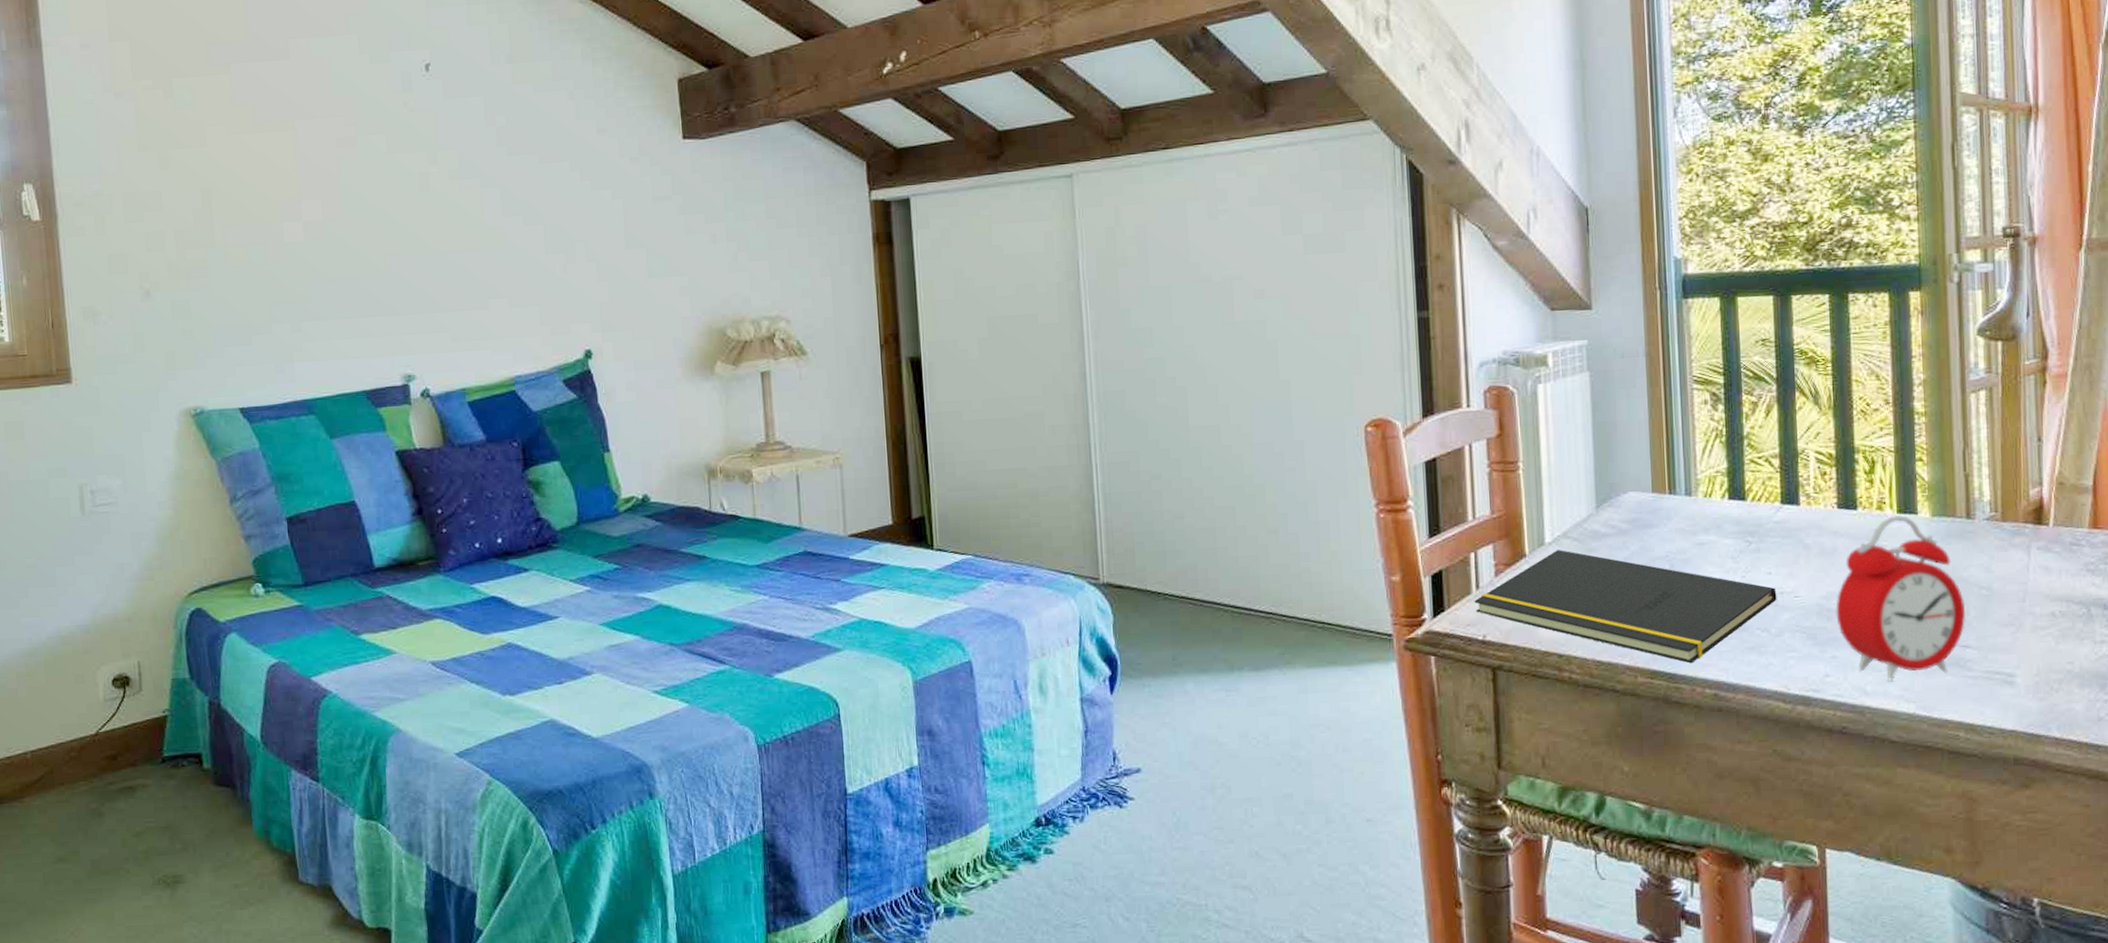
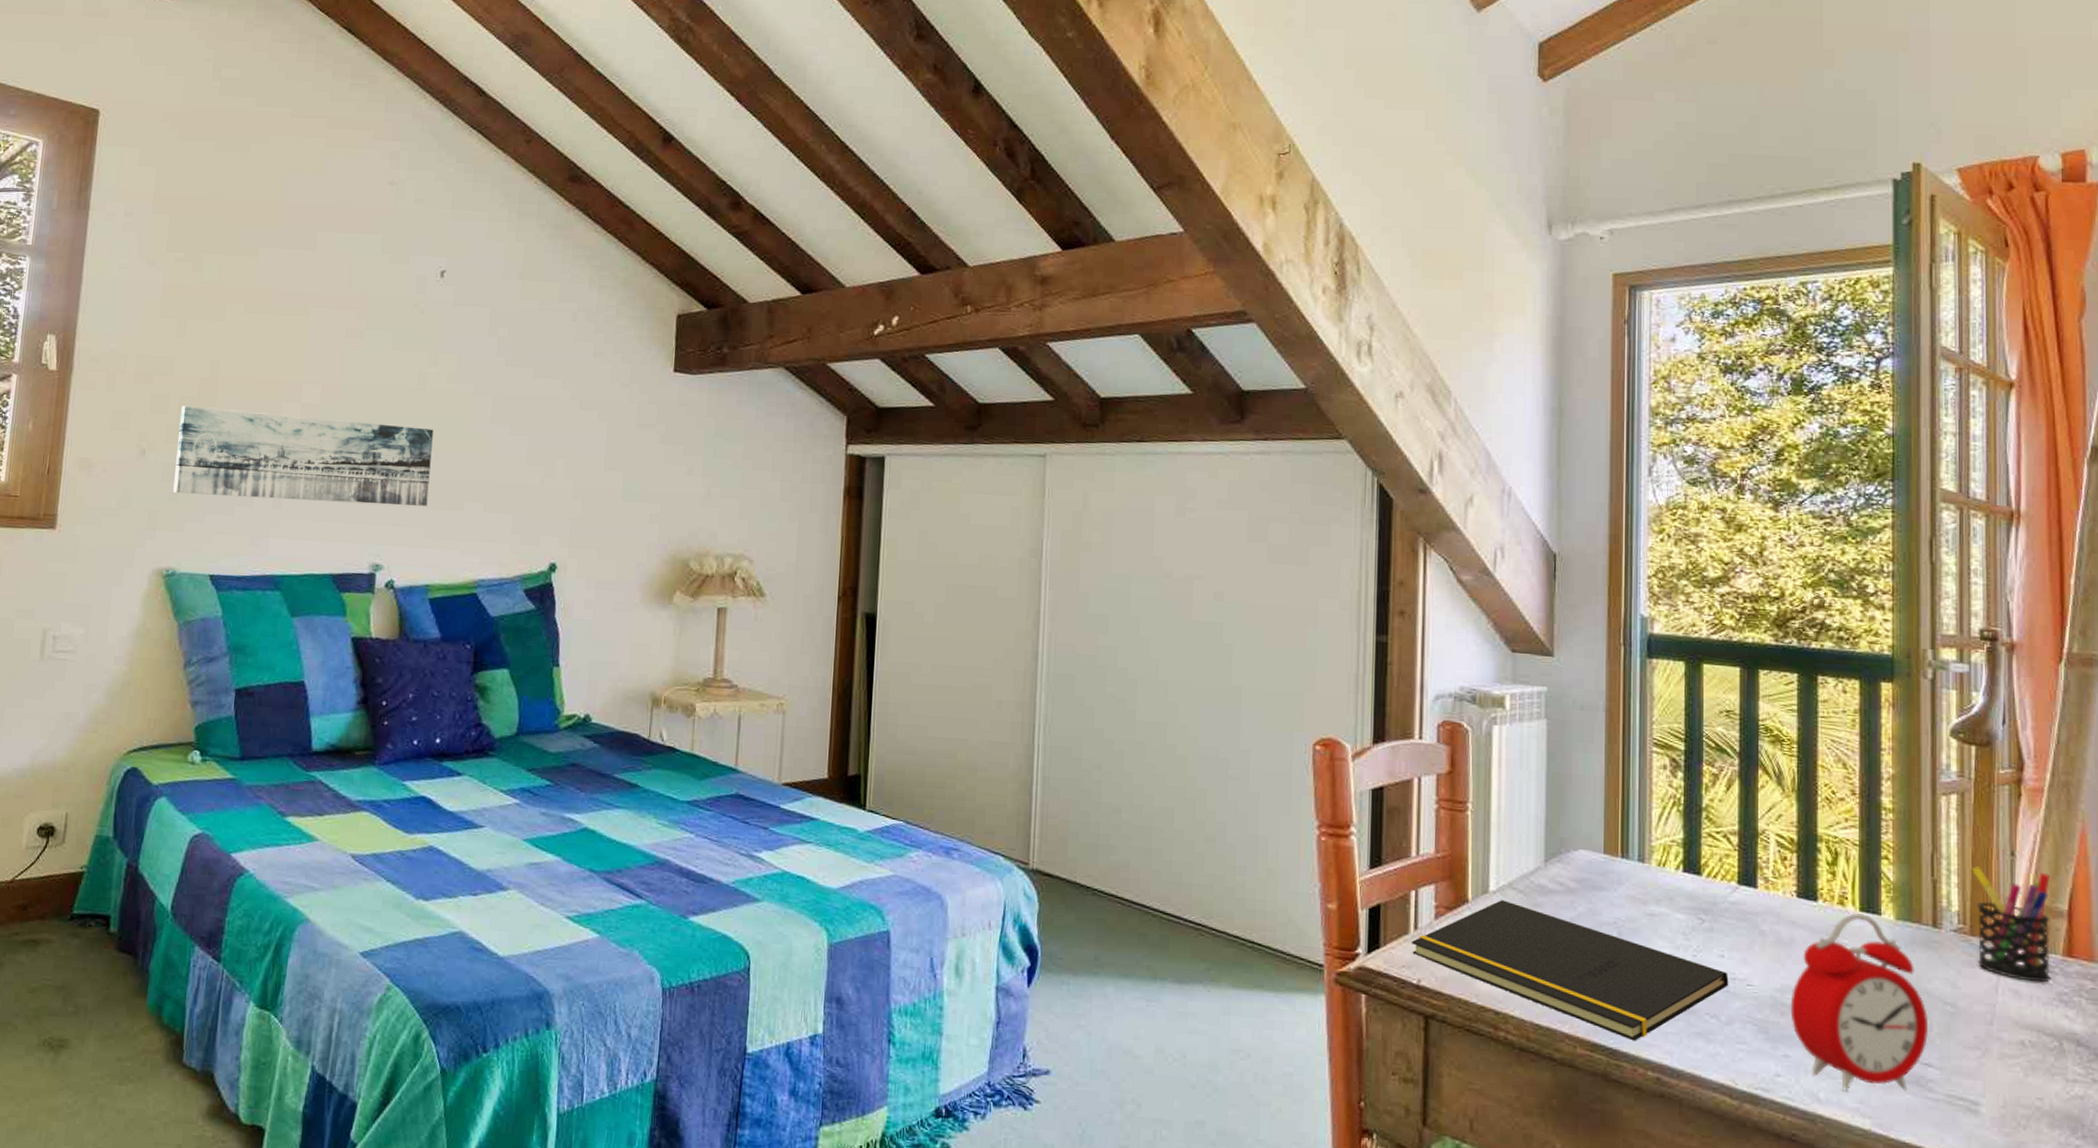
wall art: none [179,230,450,331] -> present [173,405,434,506]
pen holder: none [2001,453,2079,557] -> present [1972,867,2051,983]

